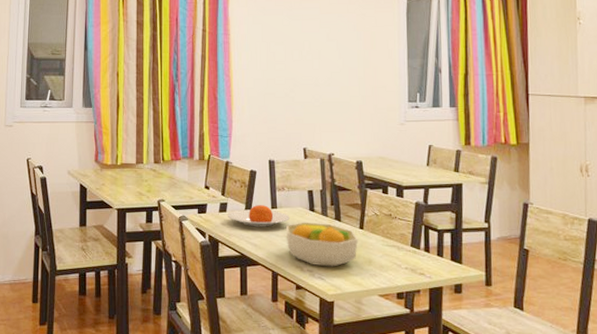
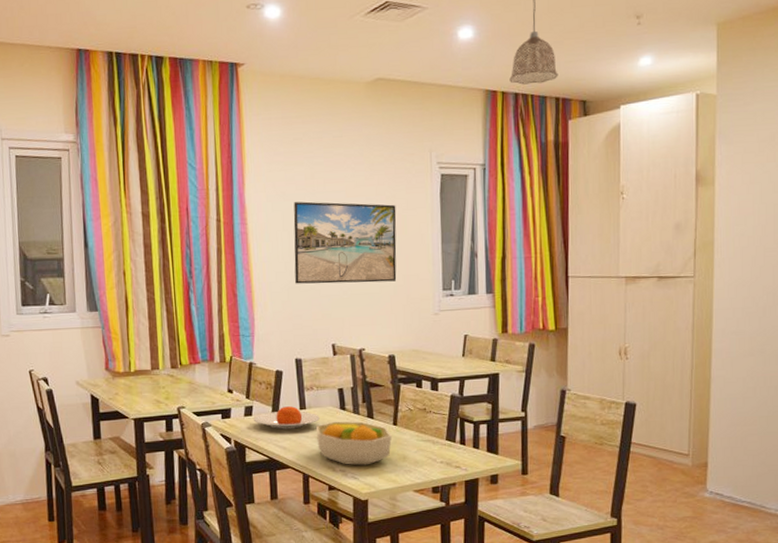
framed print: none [271,16,366,92] -> present [293,201,397,284]

